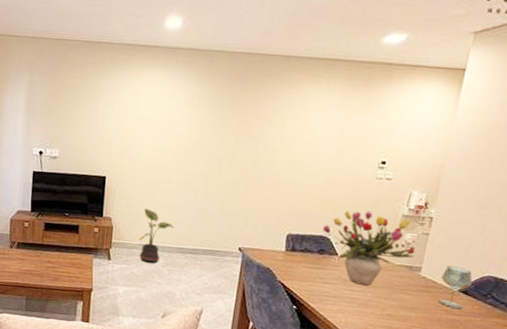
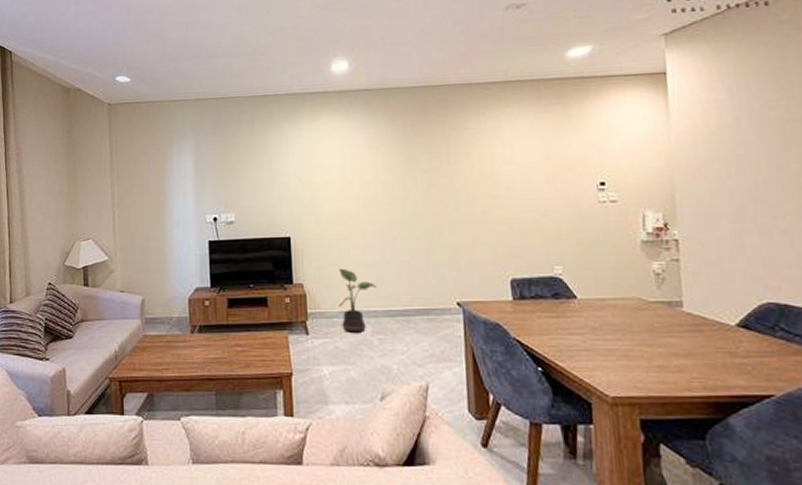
flower arrangement: present [322,211,416,286] -> none [550,241,670,332]
wine glass: present [439,266,473,310] -> none [709,296,752,350]

